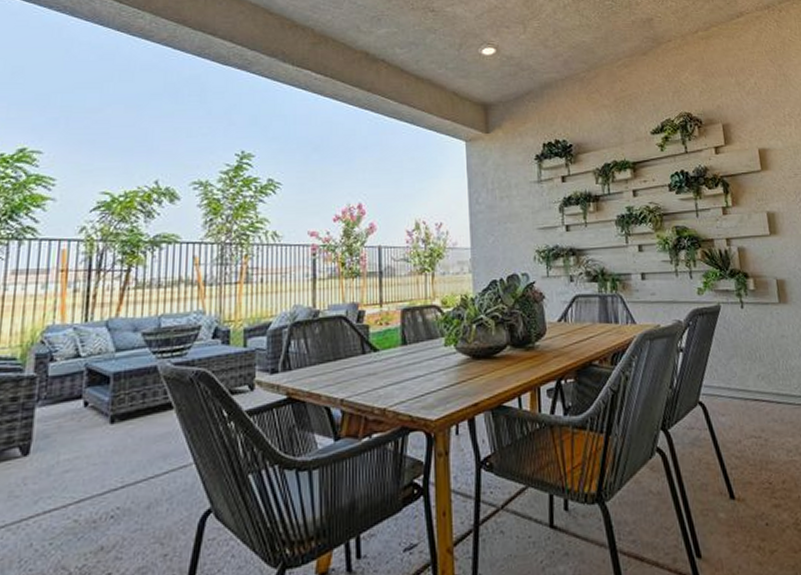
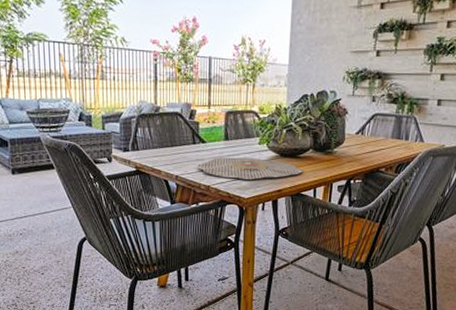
napkin: none [369,364,502,395] -> present [198,157,303,180]

